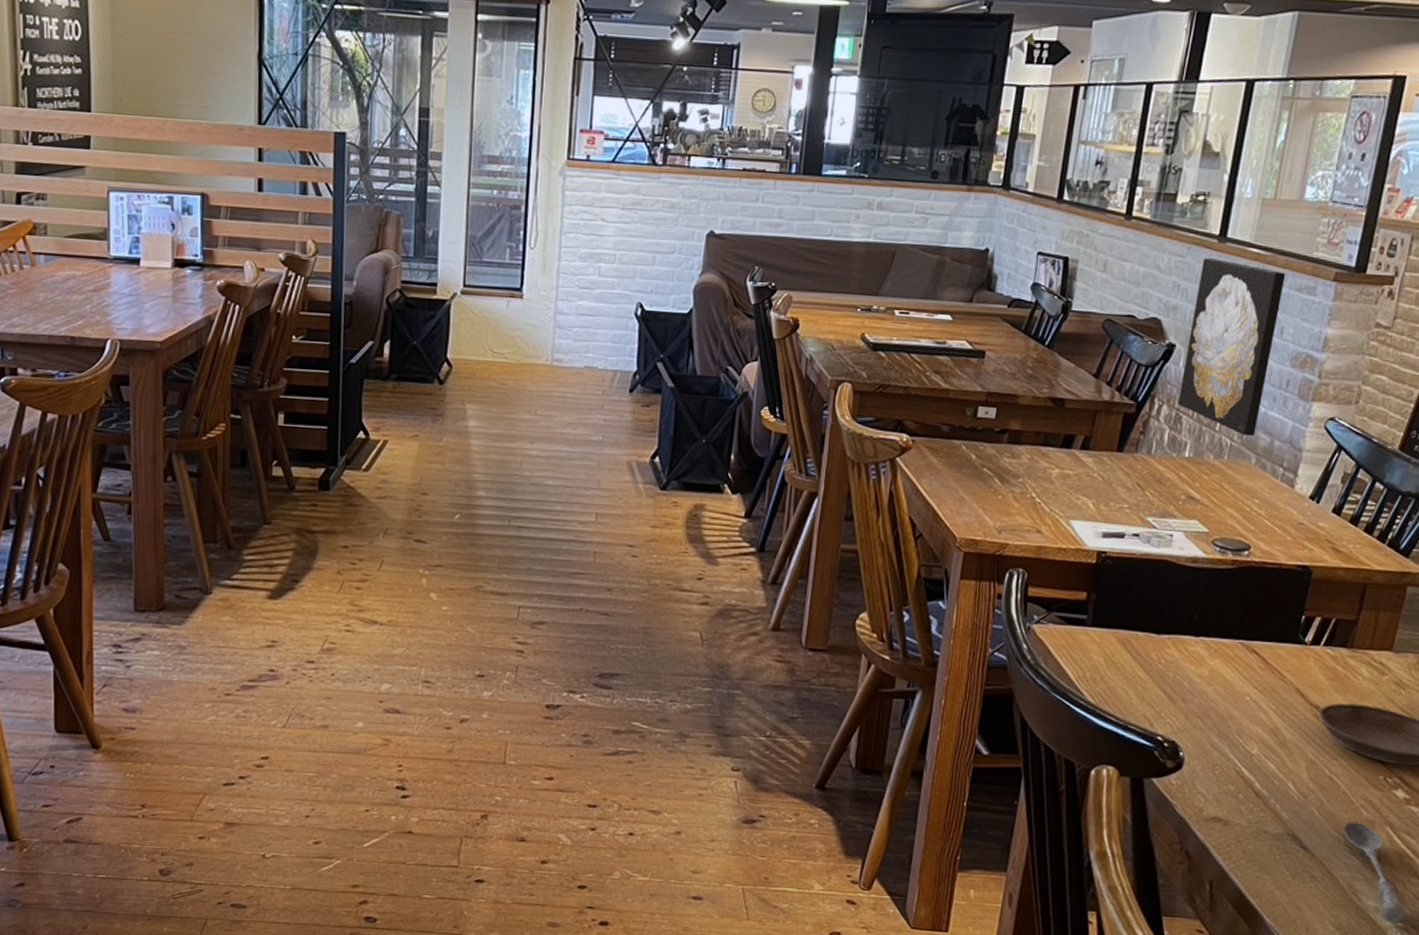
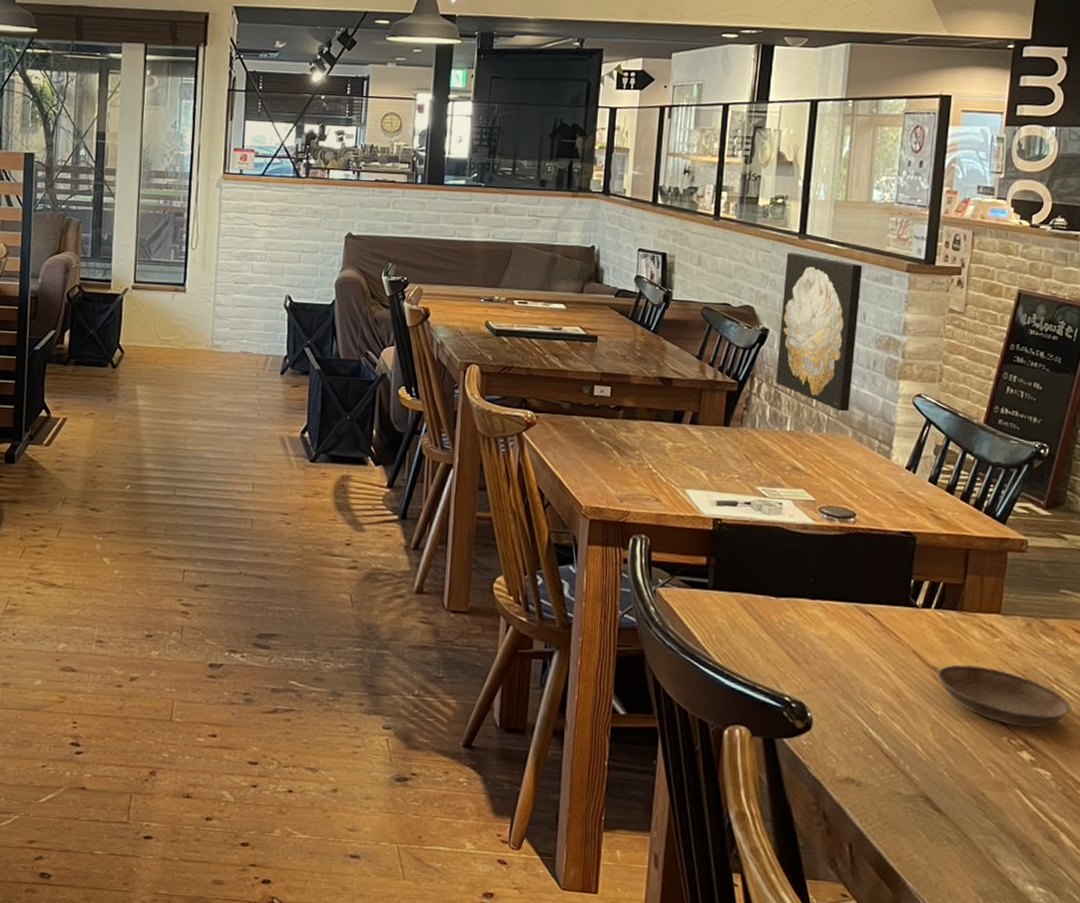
soupspoon: present [1343,821,1408,924] -> none [974,783,1048,890]

